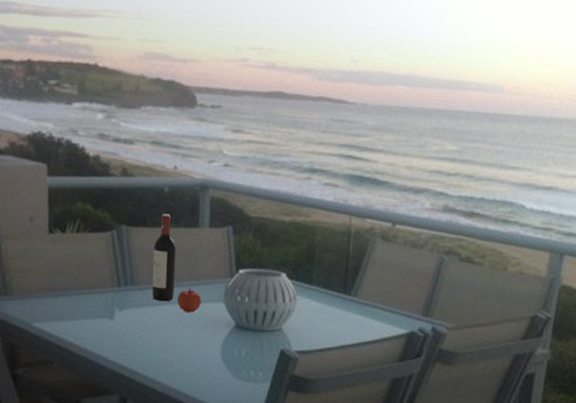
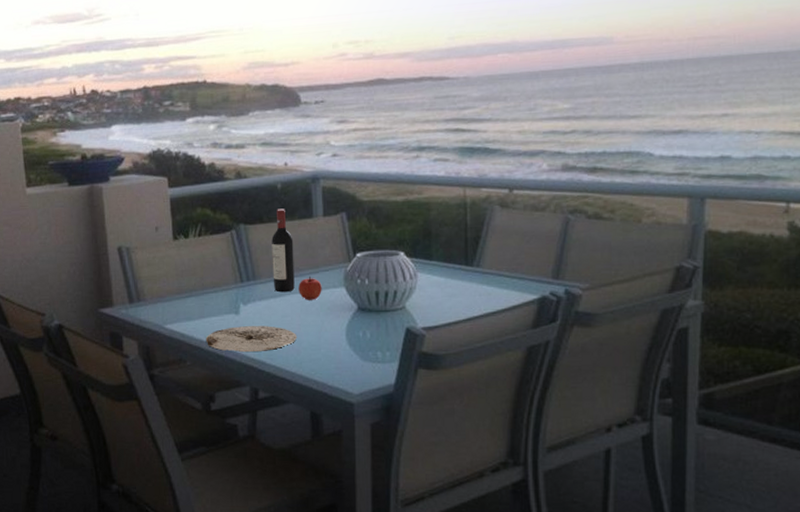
plate: none [76,332,172,361] -> present [205,326,298,353]

